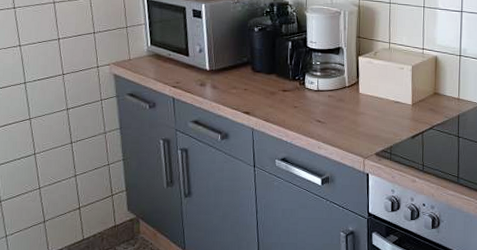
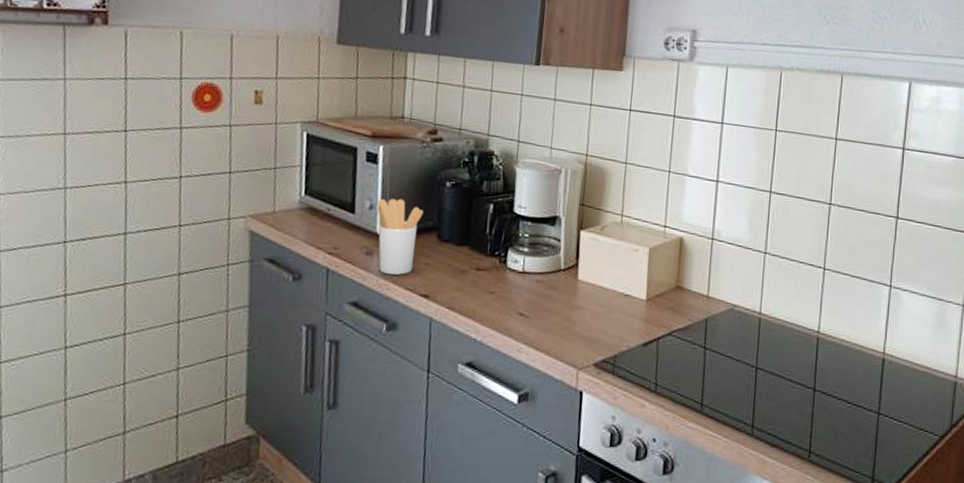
utensil holder: none [205,43,240,100] -> present [377,198,424,275]

